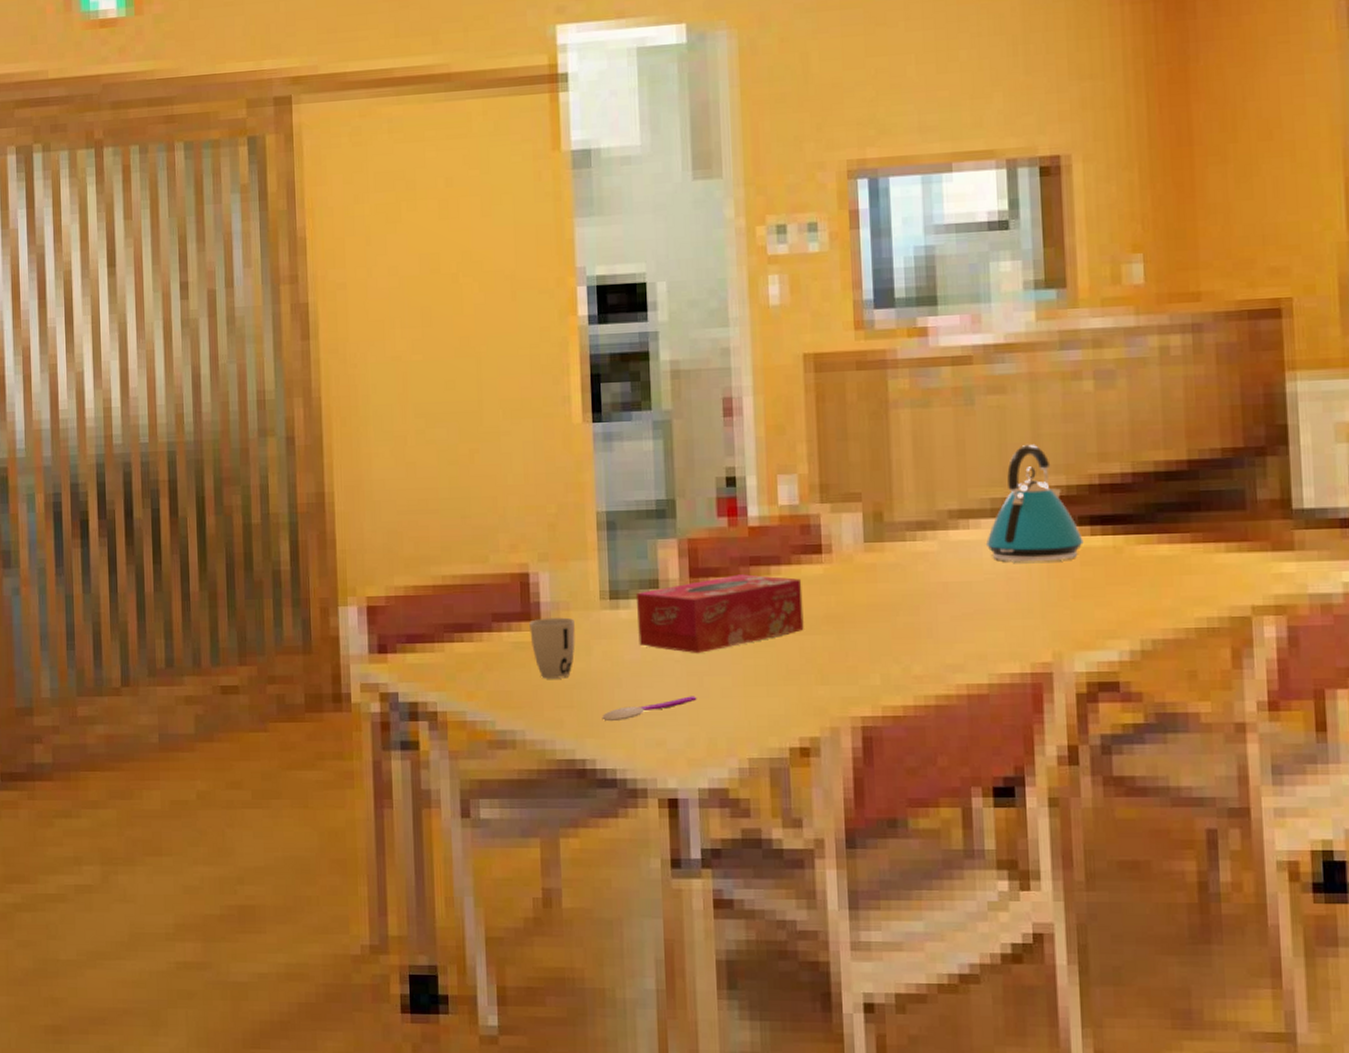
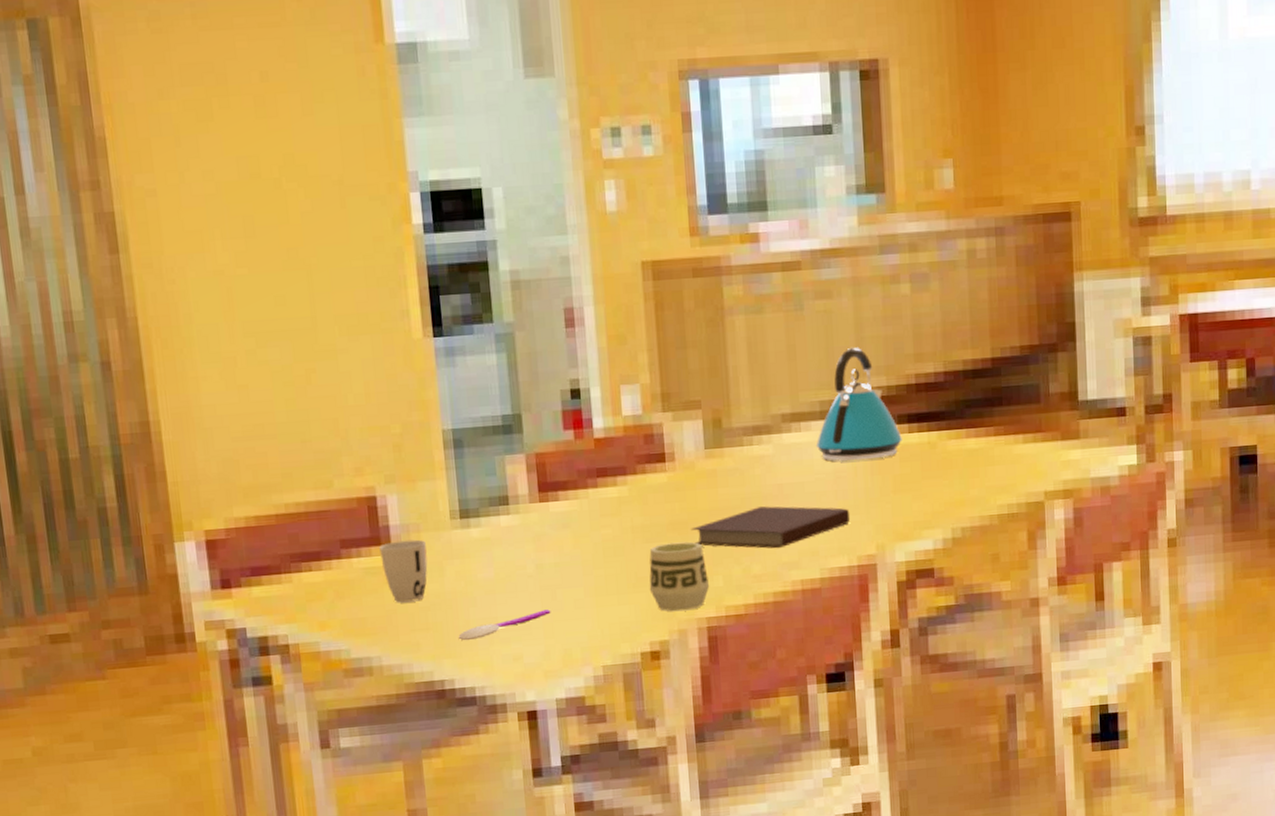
tissue box: present [635,574,804,653] -> none [486,486,651,568]
cup: none [800,636,866,708] -> present [649,541,710,612]
notebook: none [847,604,1024,650] -> present [691,506,851,549]

